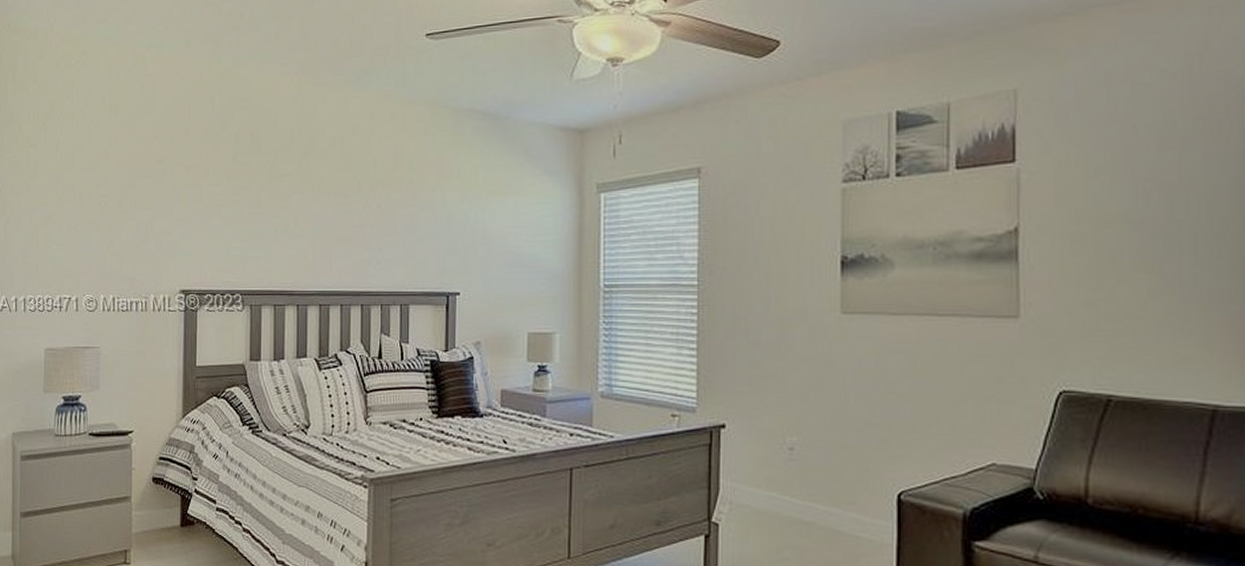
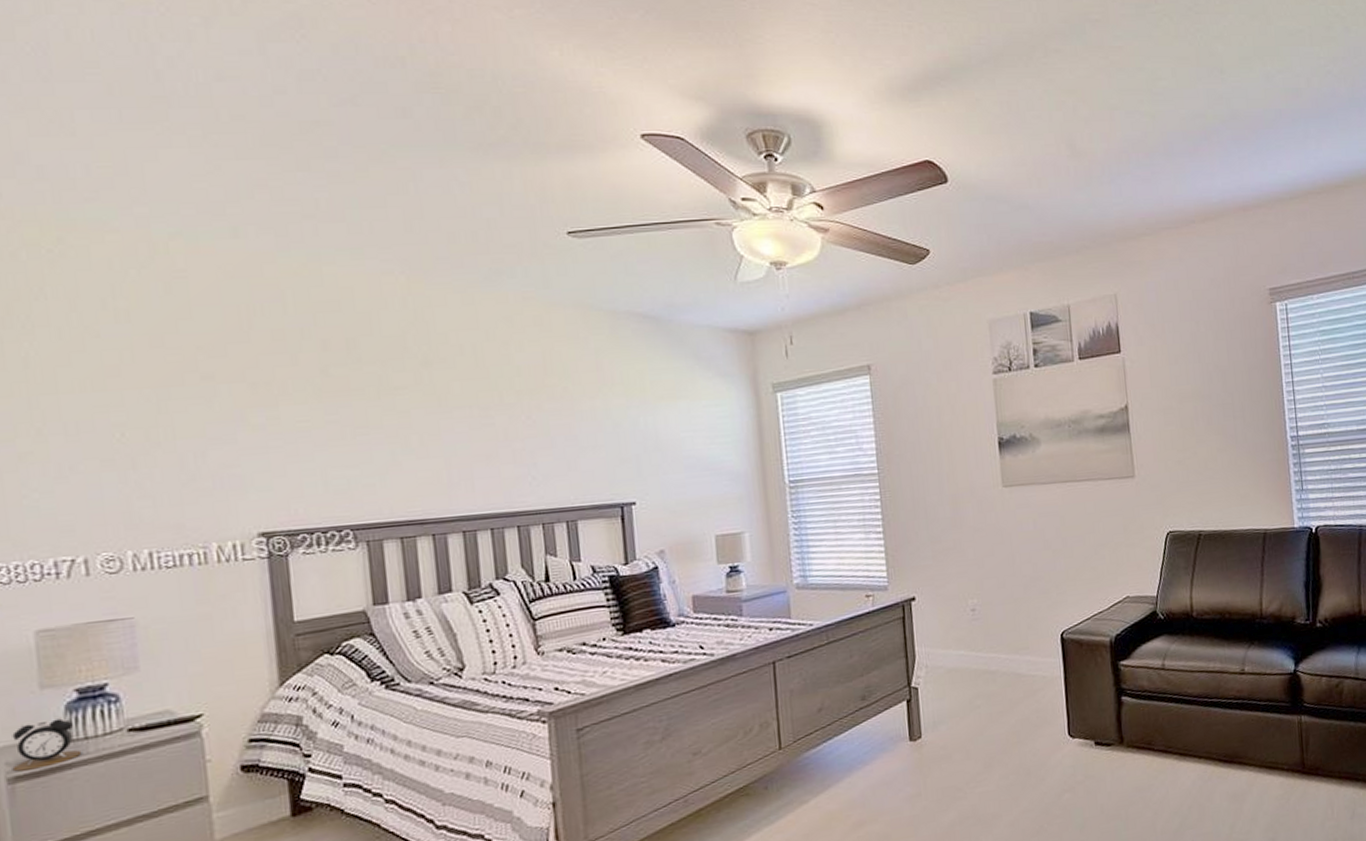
alarm clock: none [24,414,61,453] -> present [12,715,81,772]

